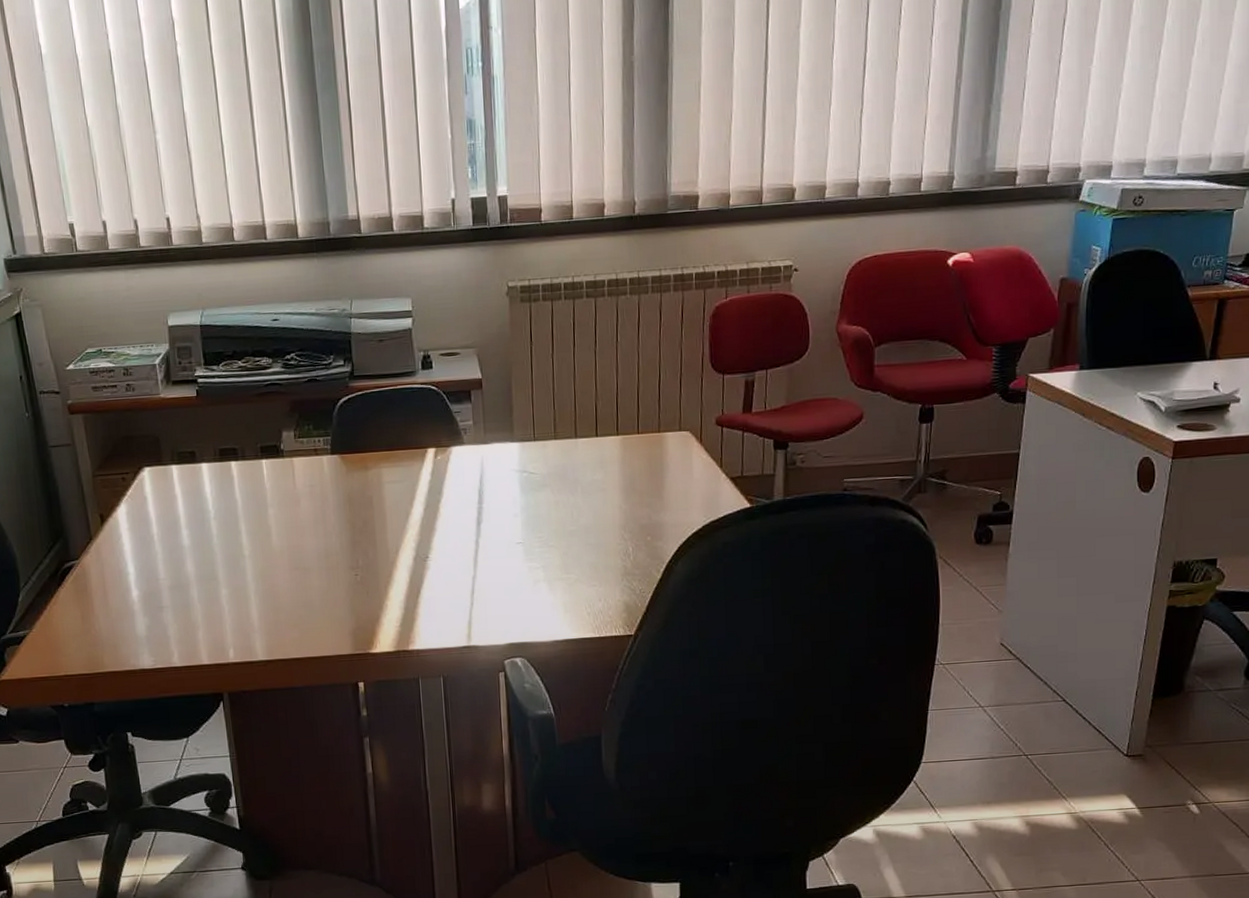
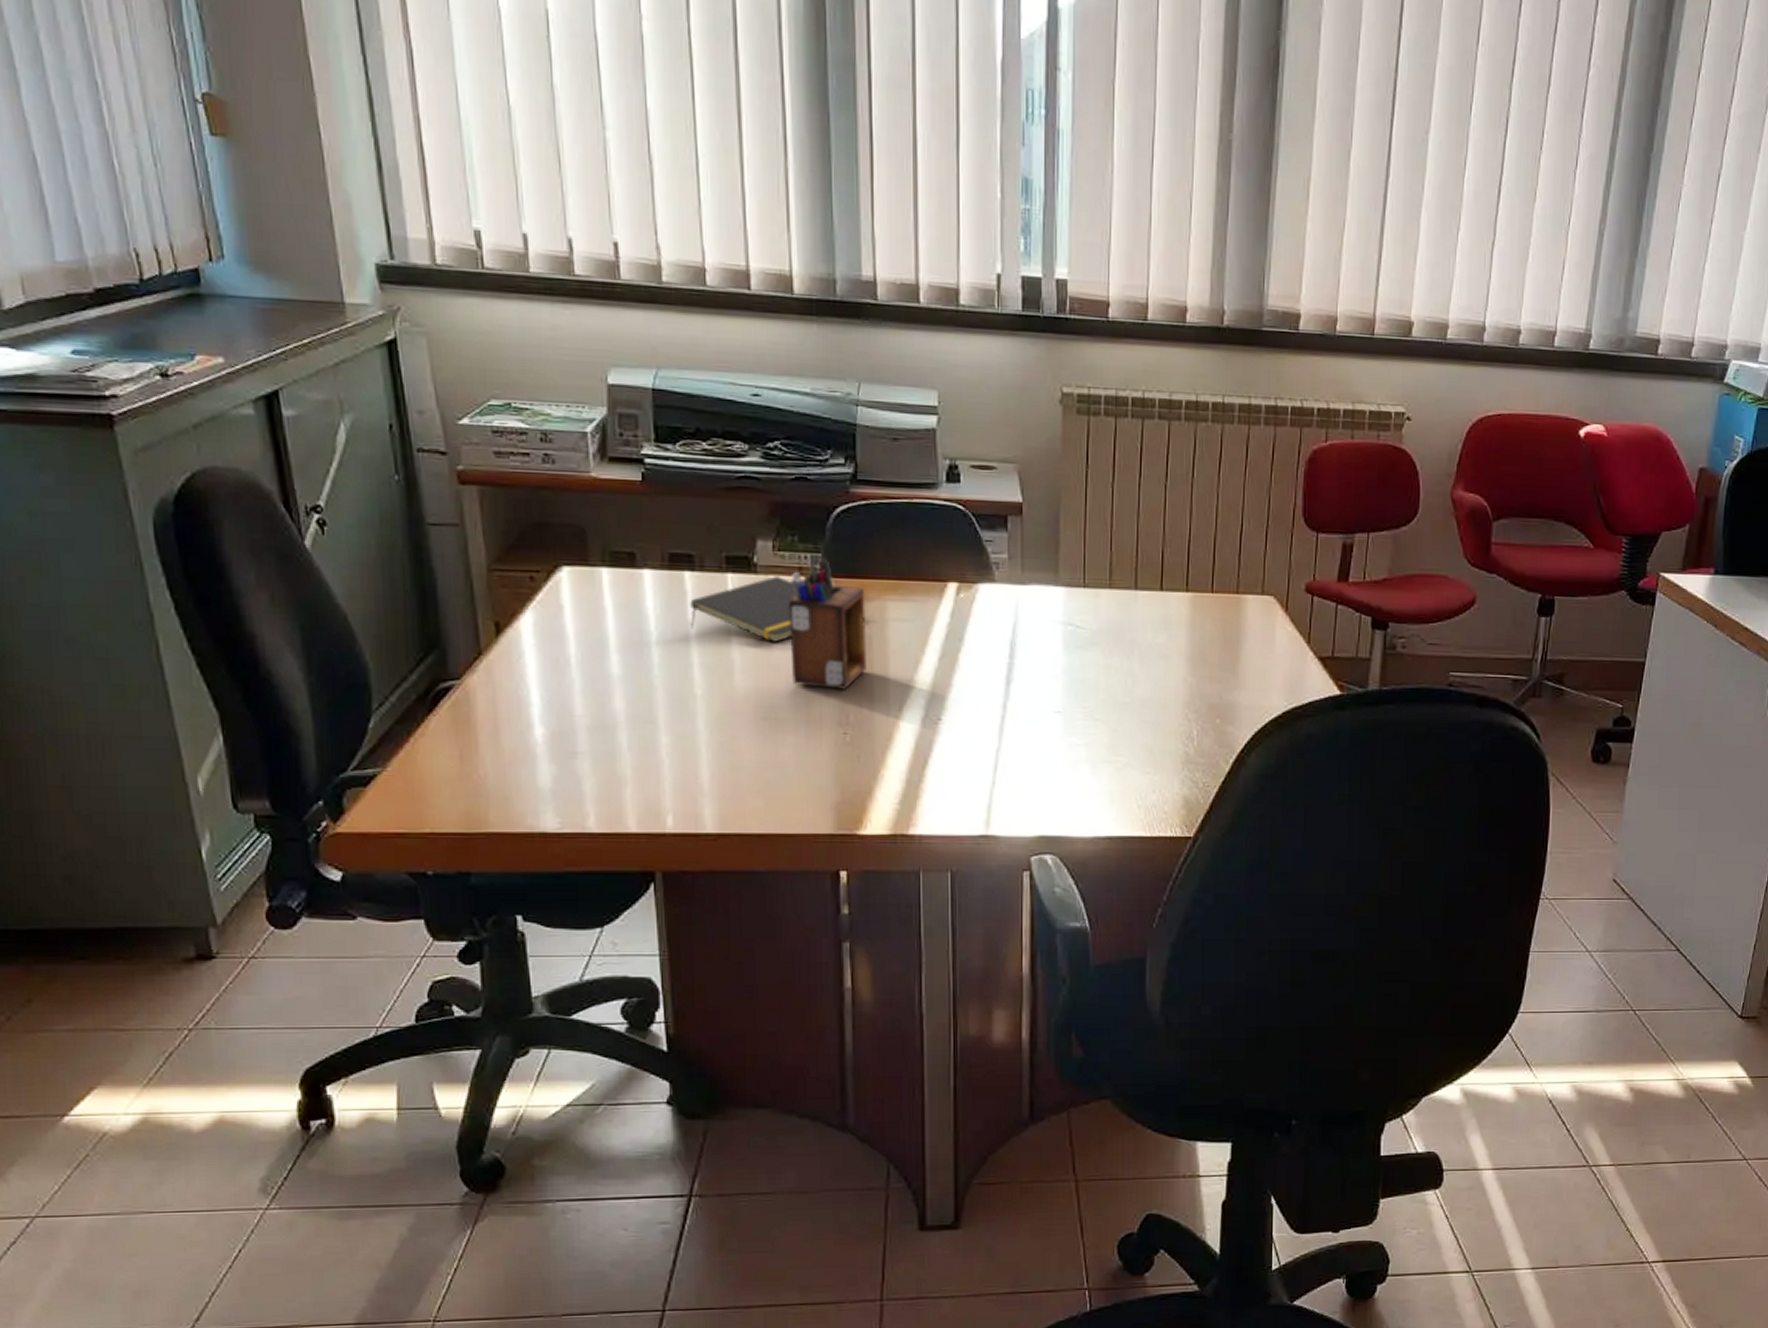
notepad: none [236,457,314,509] -> present [690,575,797,642]
desk organizer: none [308,436,370,541] -> present [788,553,868,690]

